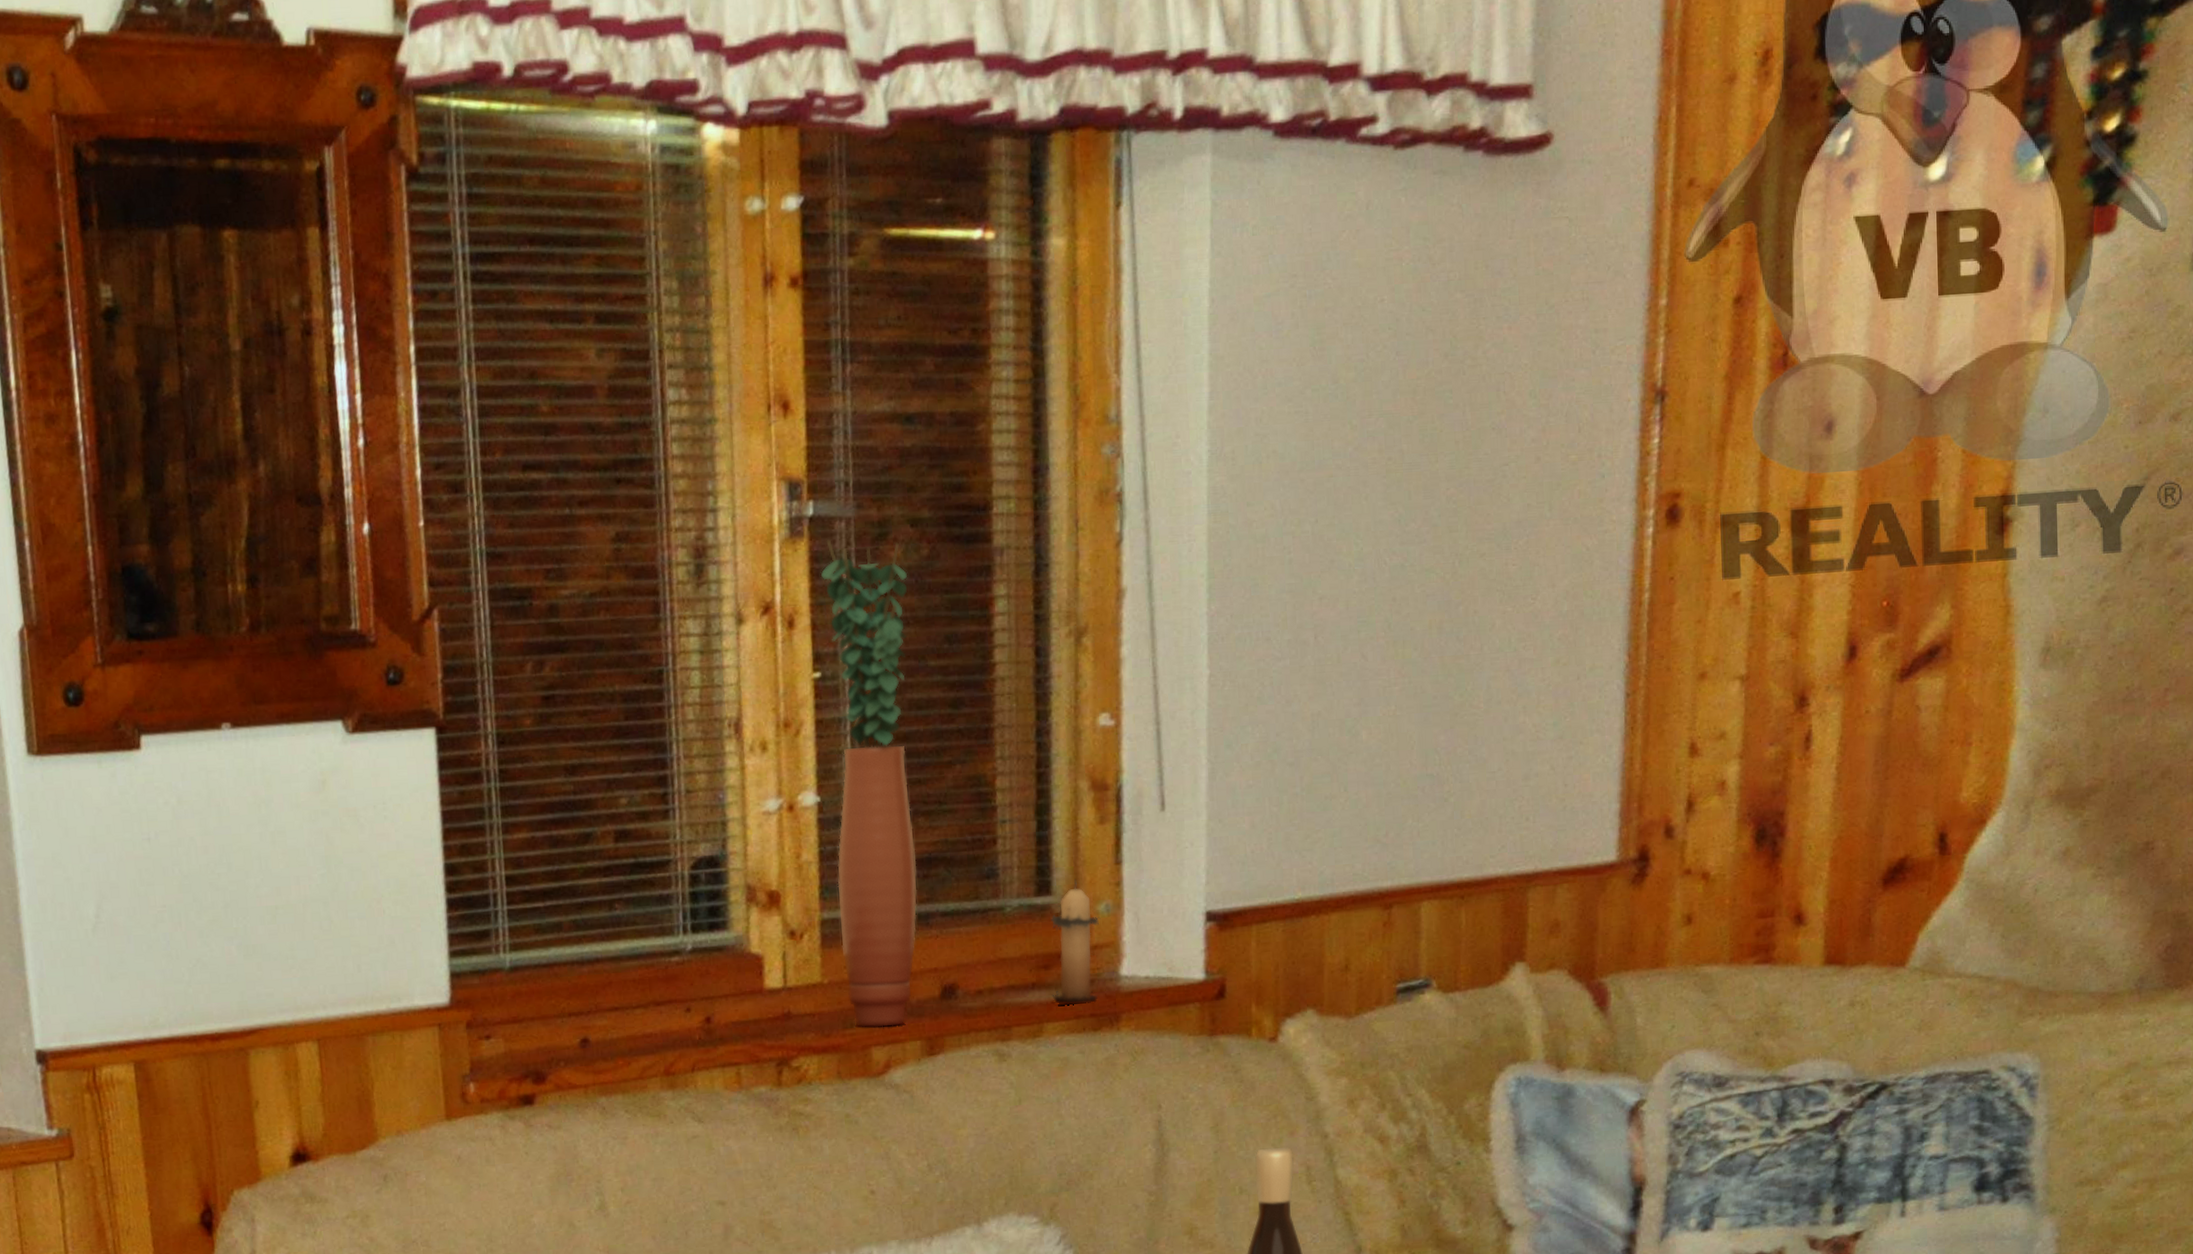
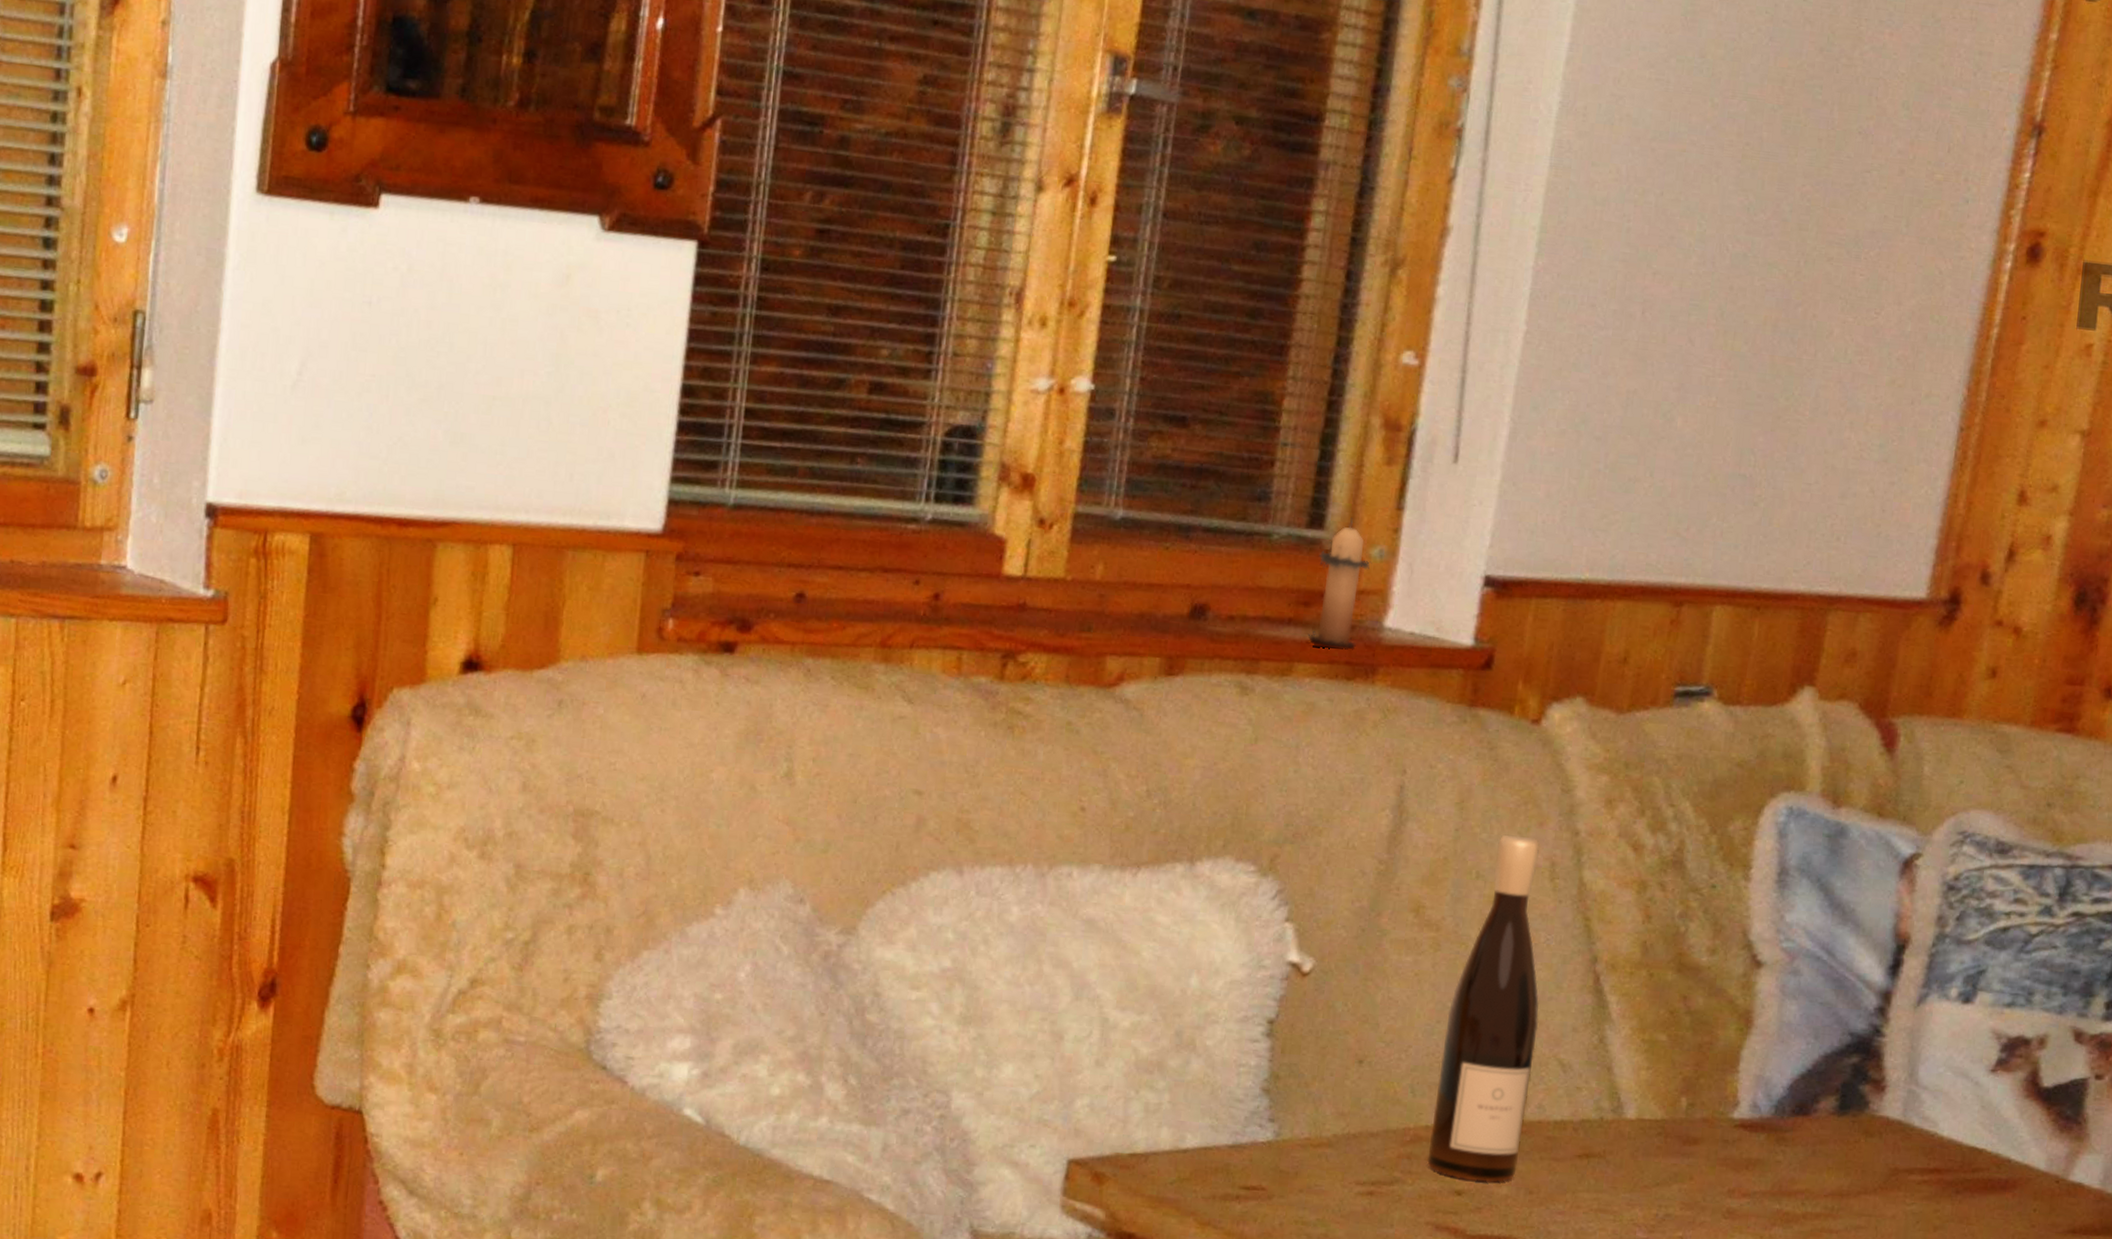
vase: present [820,539,917,1027] -> none [1090,121,1225,638]

